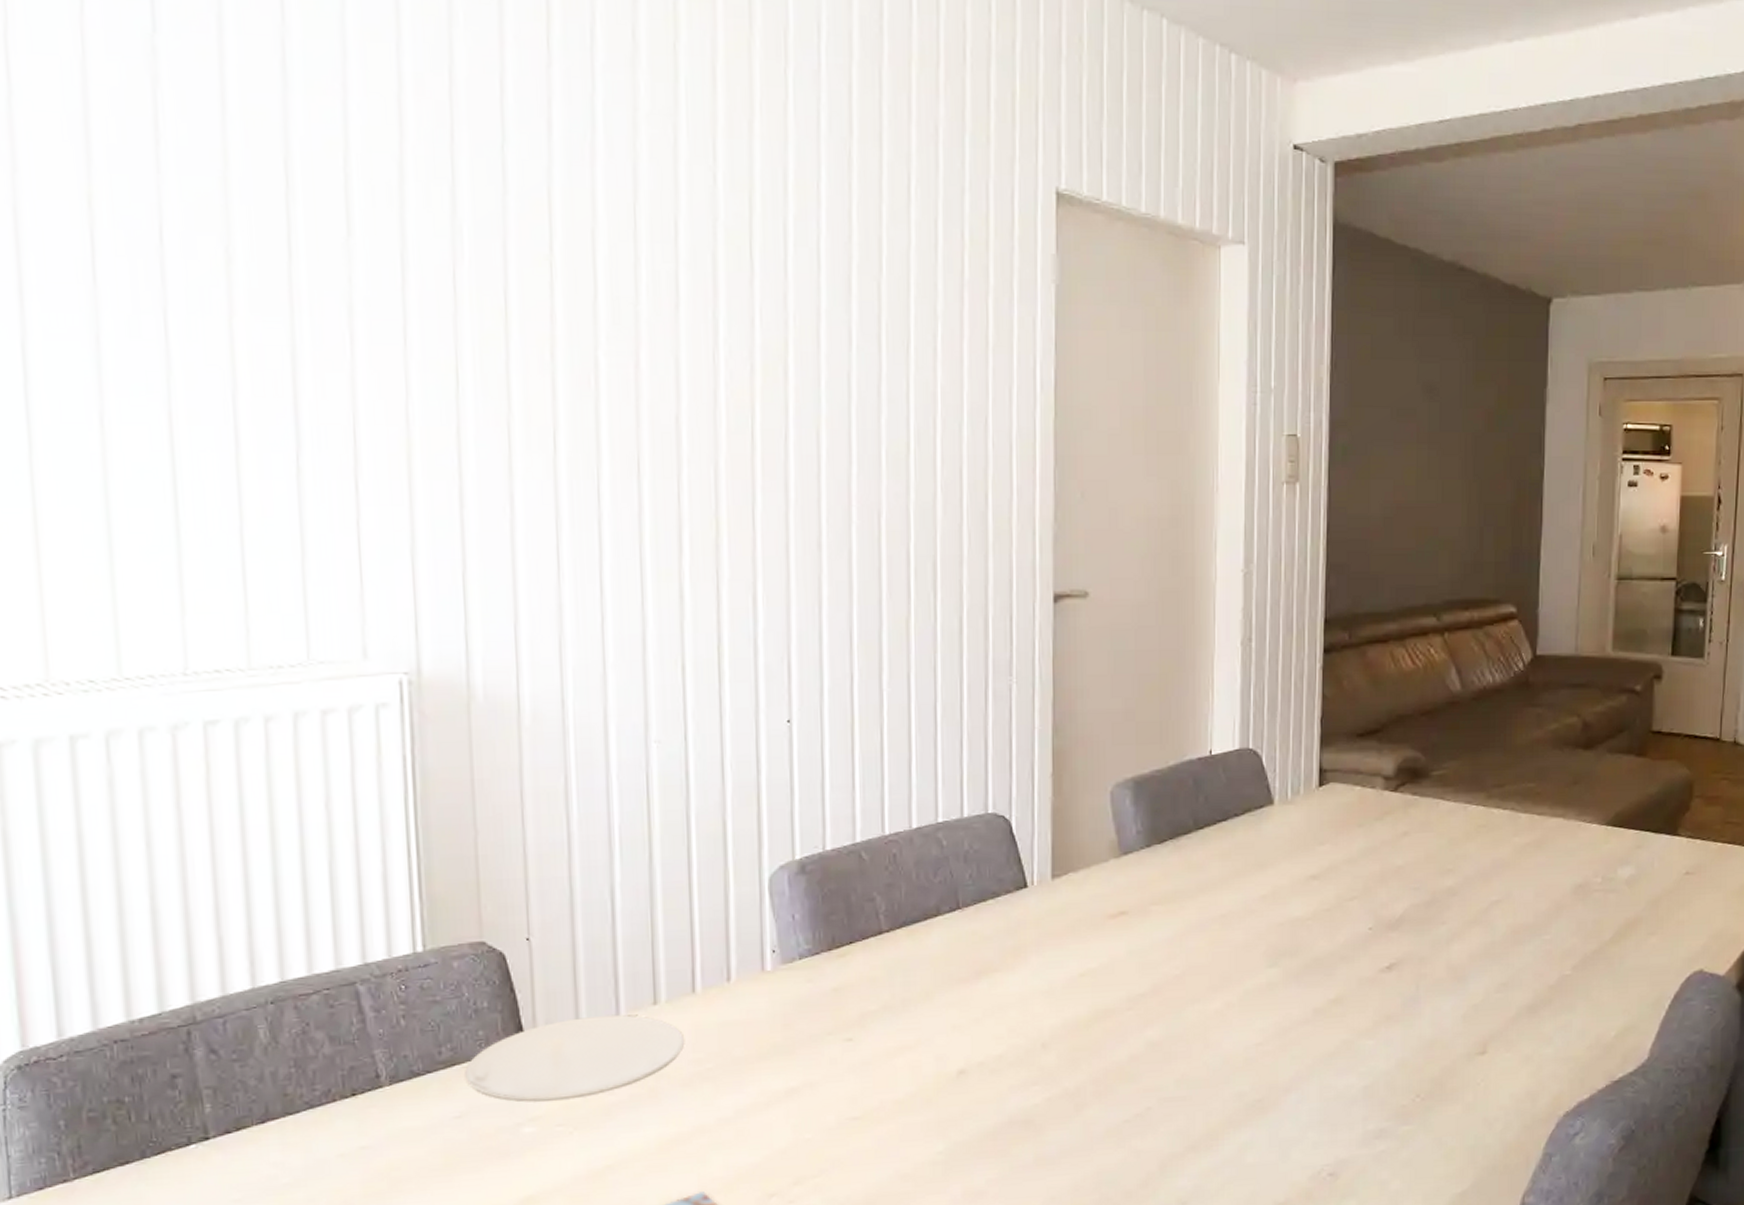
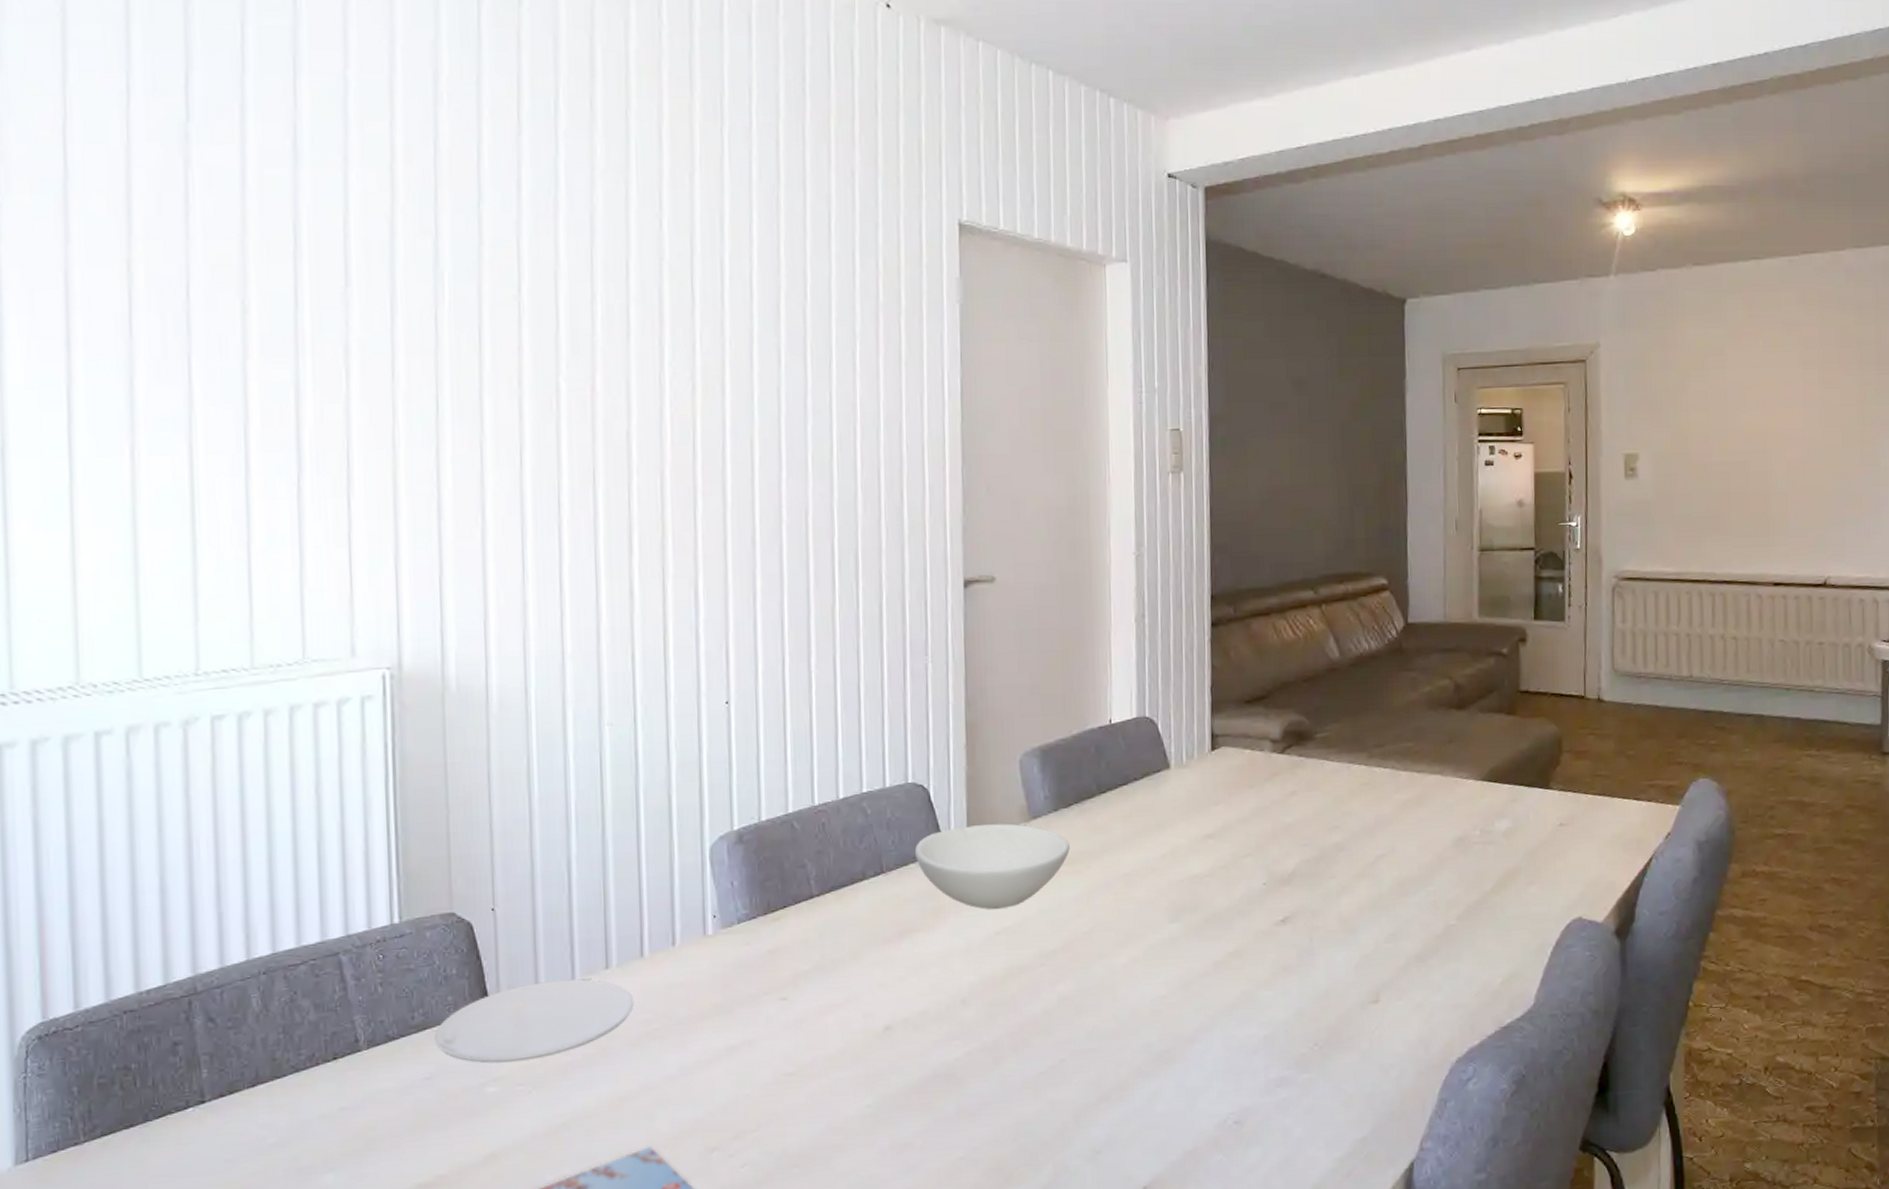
bowl: none [995,859,1163,950] -> present [915,823,1070,910]

